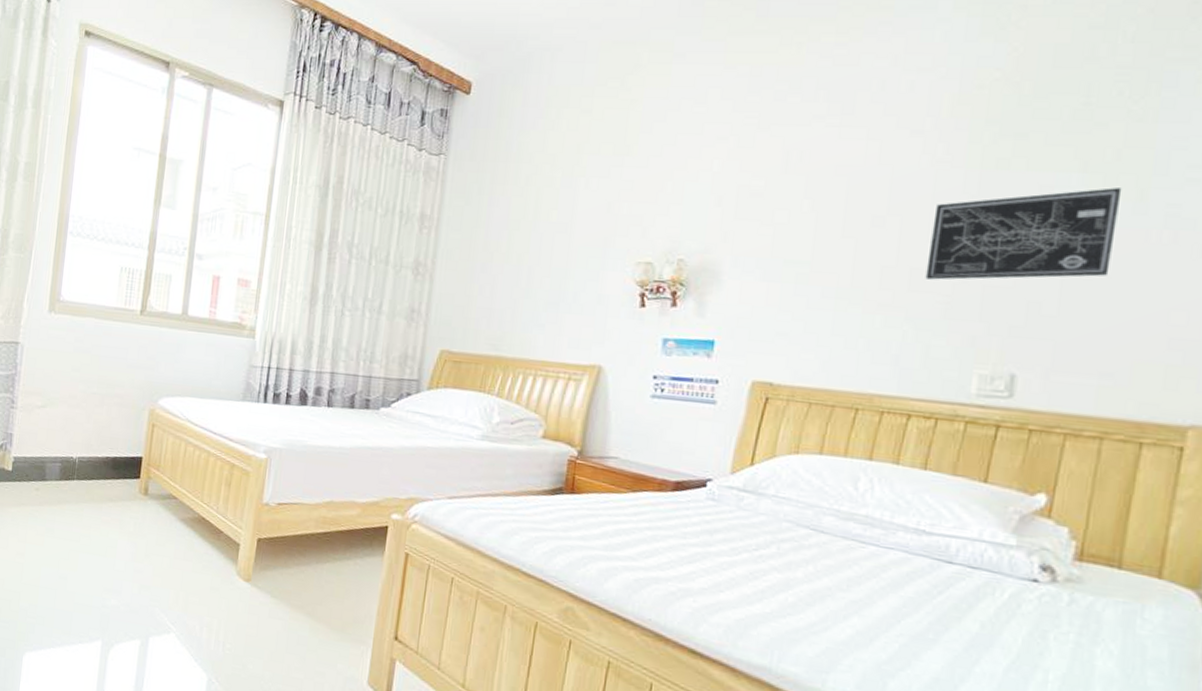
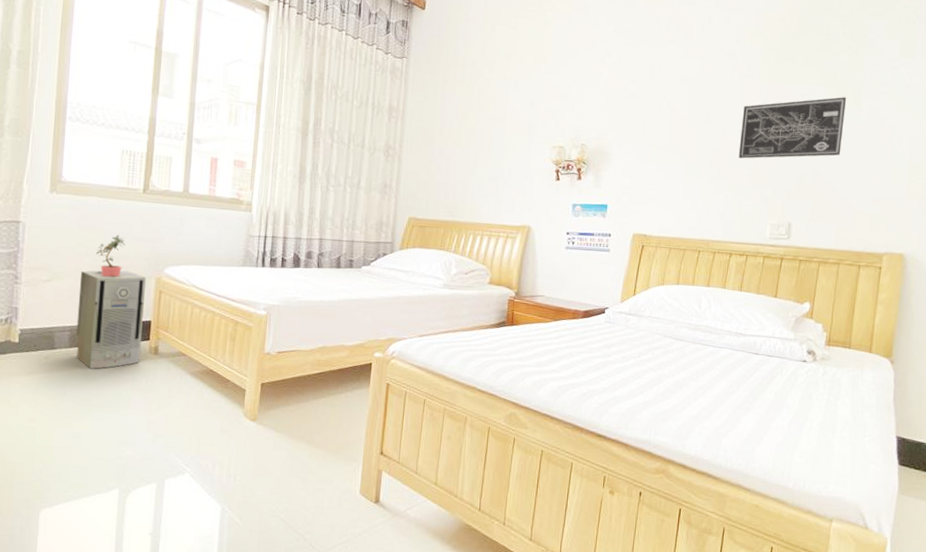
air purifier: none [66,397,140,506] -> present [76,270,147,369]
potted plant: none [88,360,119,407] -> present [95,235,125,278]

